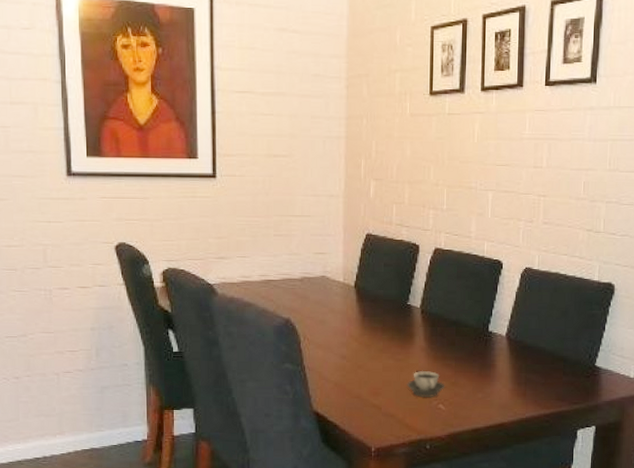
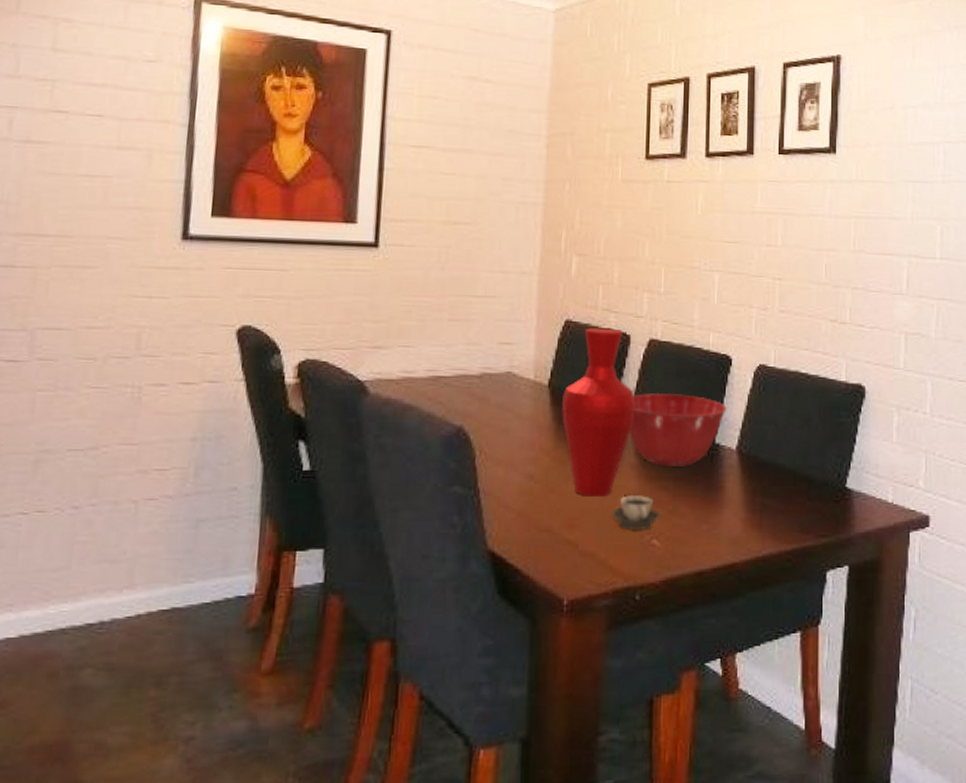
vase: none [366,239,424,372] -> present [562,328,636,497]
mixing bowl: none [419,291,498,349] -> present [629,392,727,466]

